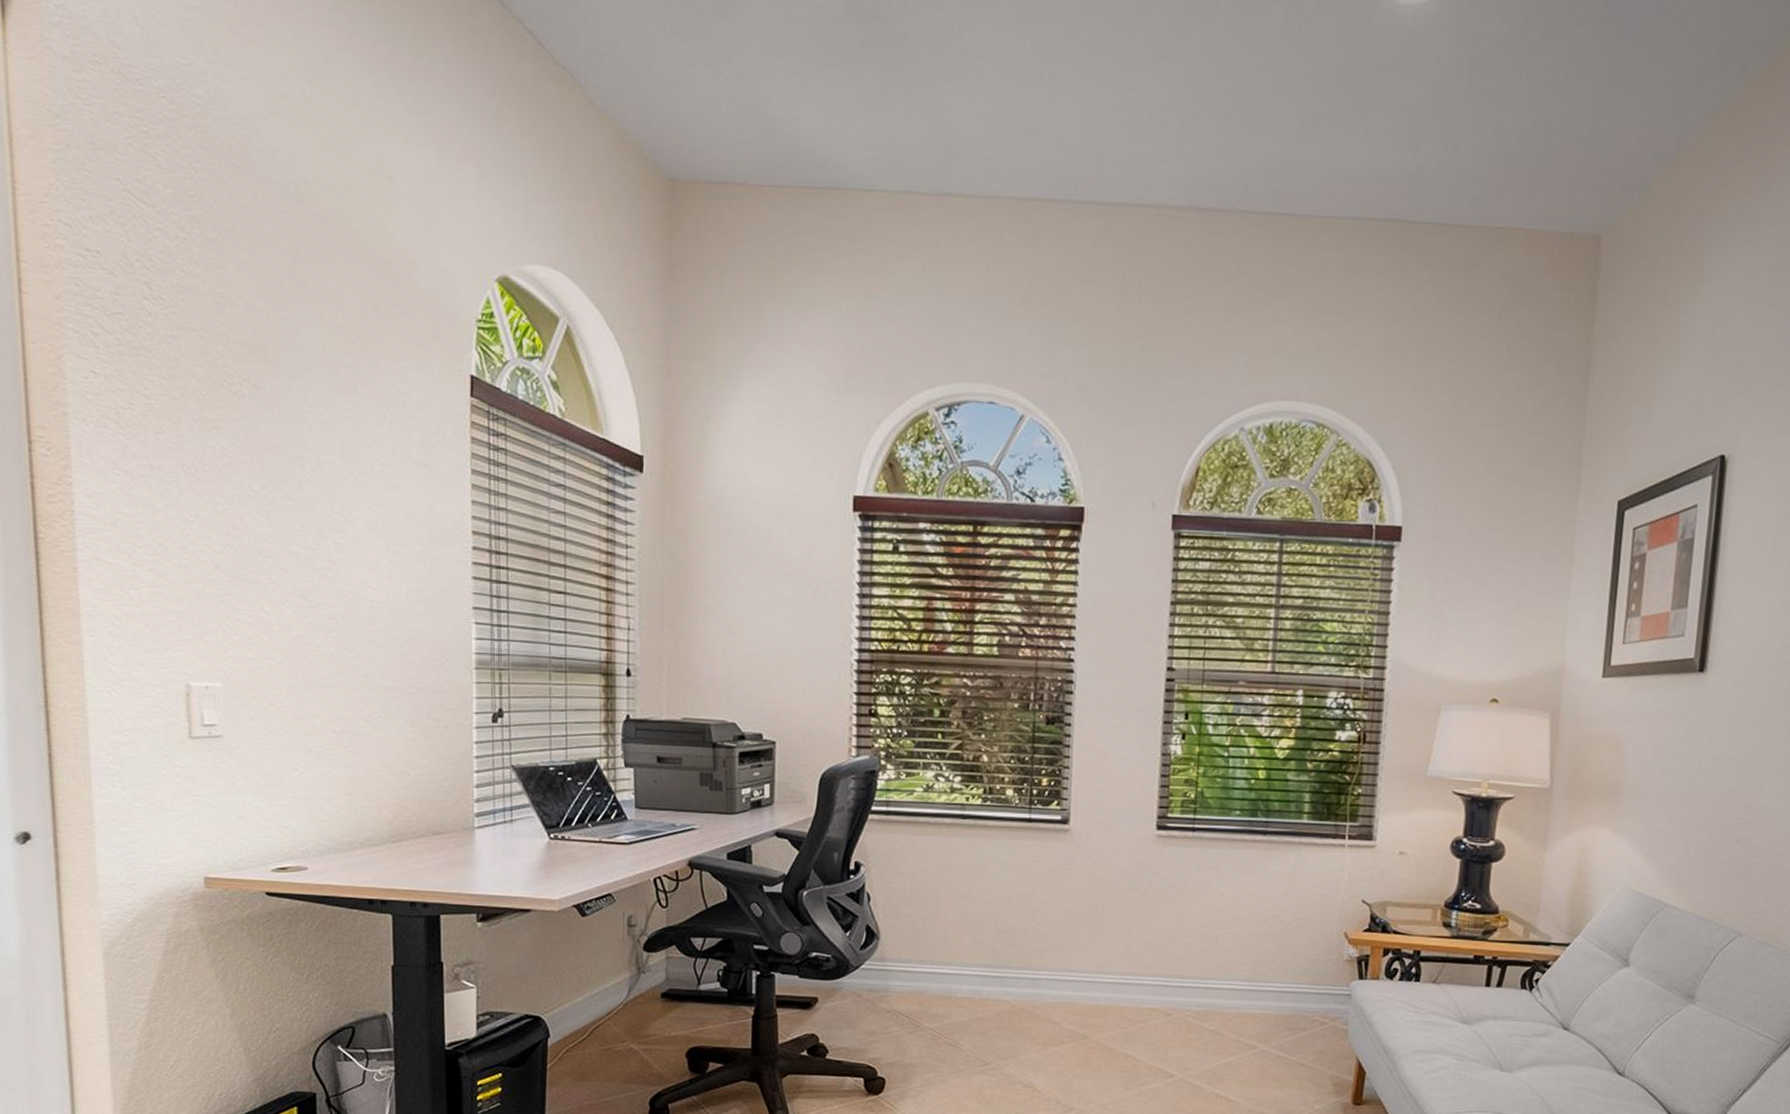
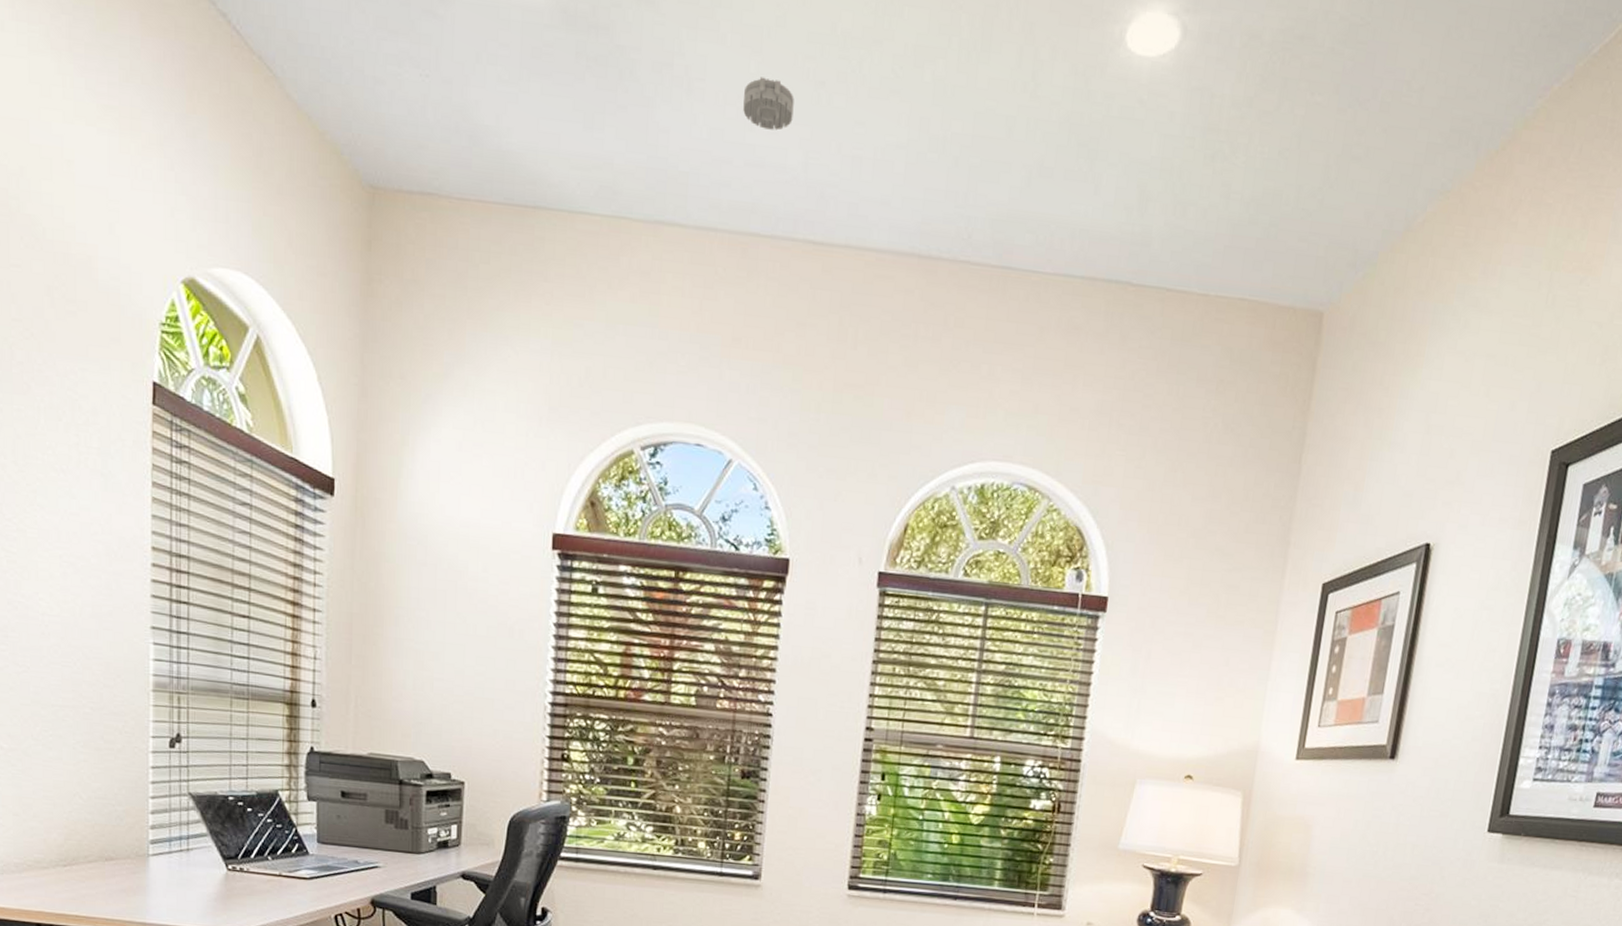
smoke detector: none [1021,51,1070,100] -> present [743,77,794,131]

